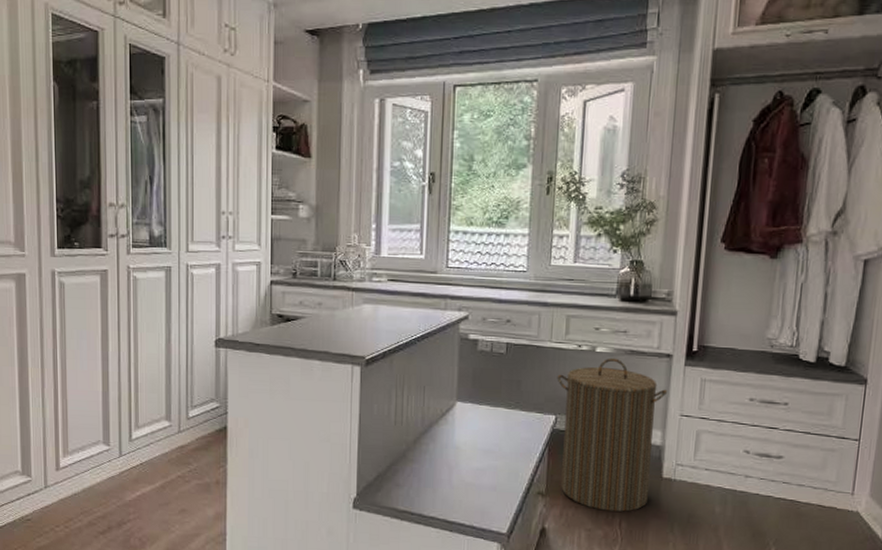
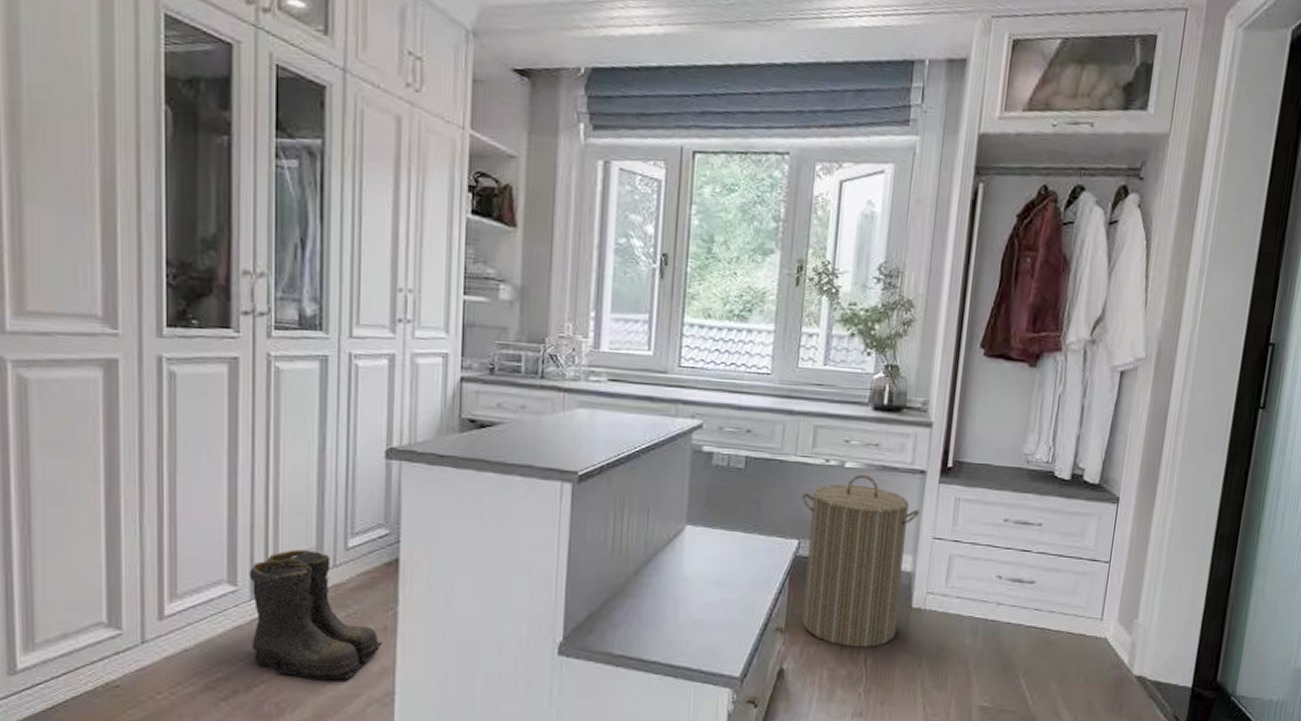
boots: none [118,418,217,523] -> present [249,549,383,681]

